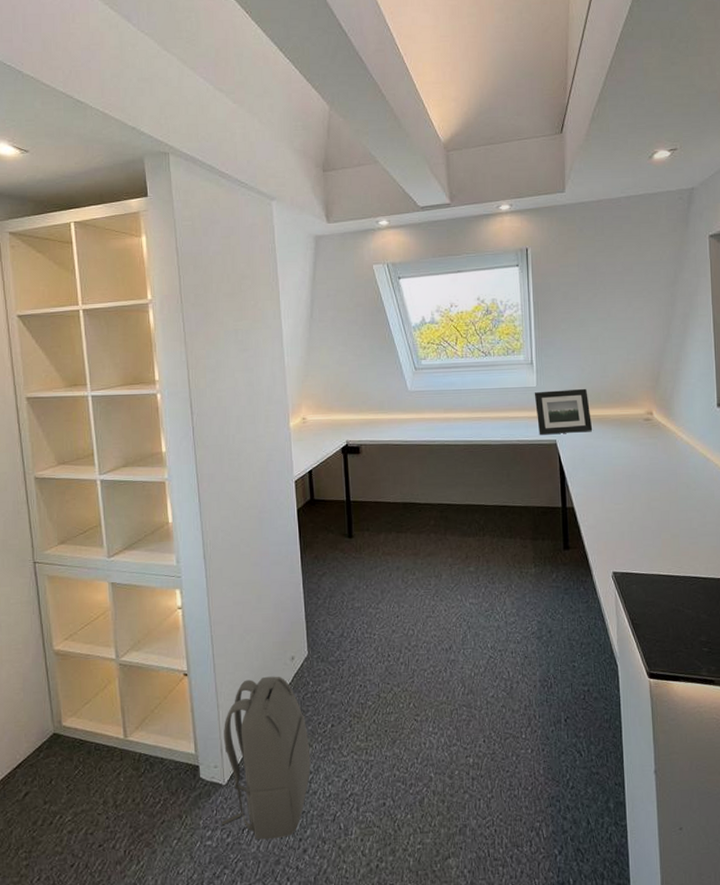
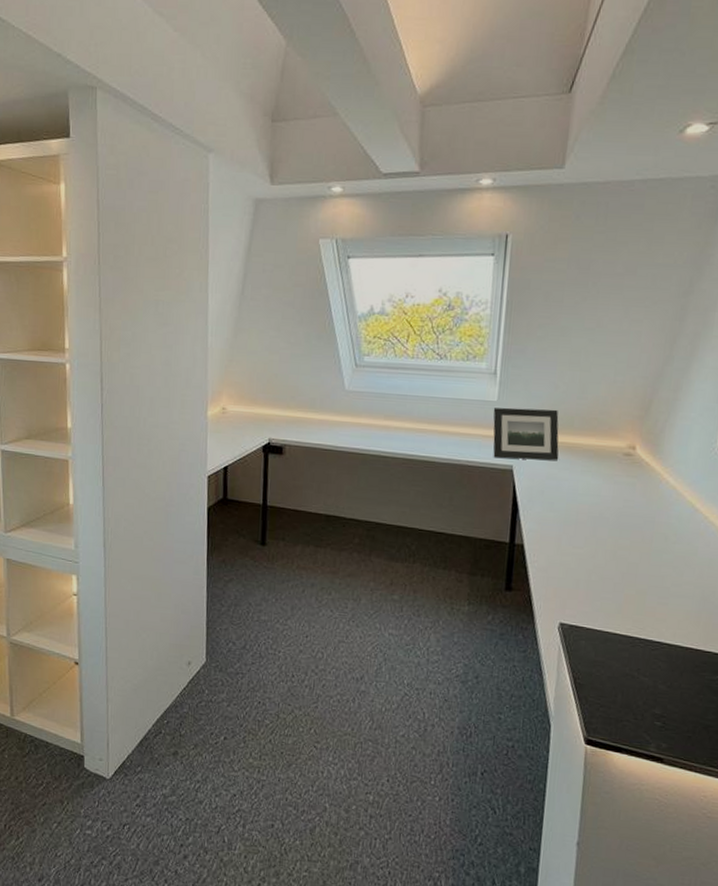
backpack: present [222,676,311,840] -> none [103,677,200,841]

